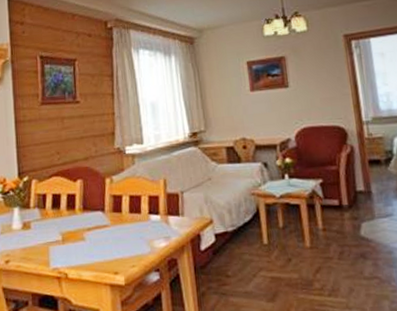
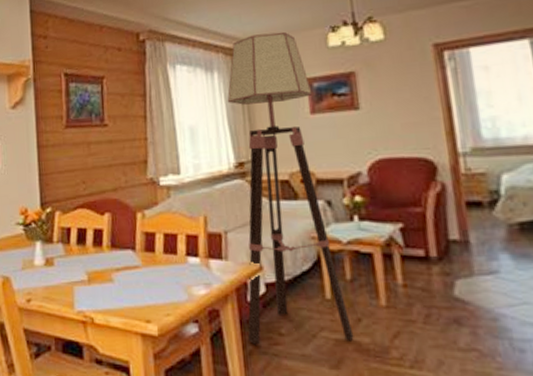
floor lamp: none [182,22,286,287] -> present [227,31,354,345]

